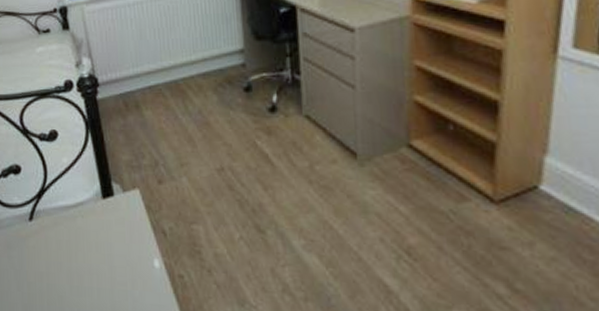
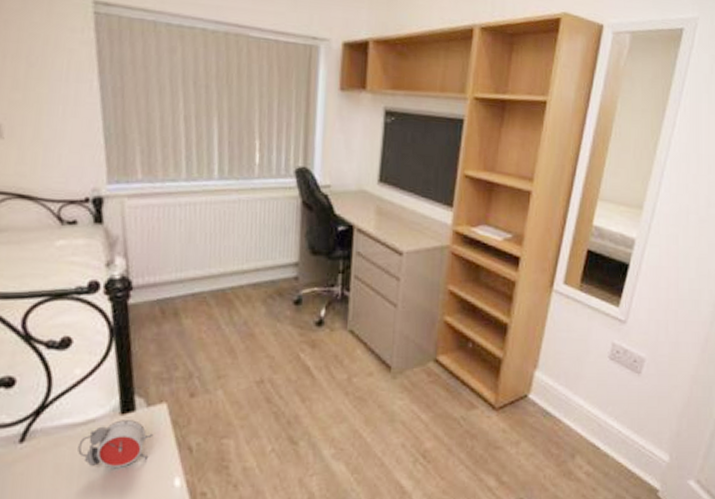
alarm clock: none [73,204,131,247] -> present [78,420,154,467]

